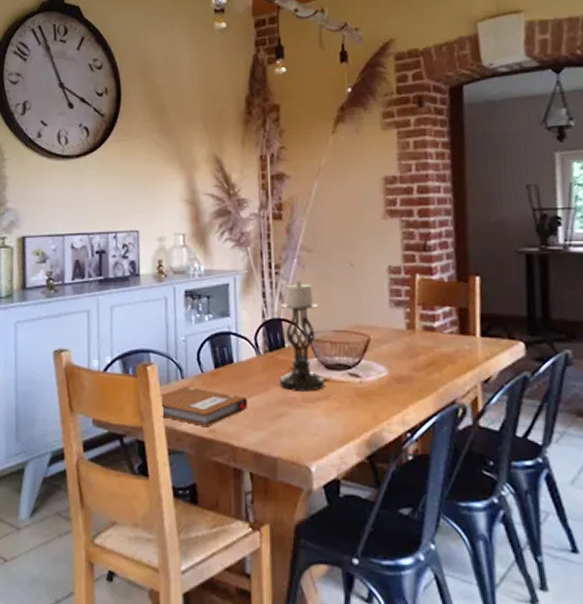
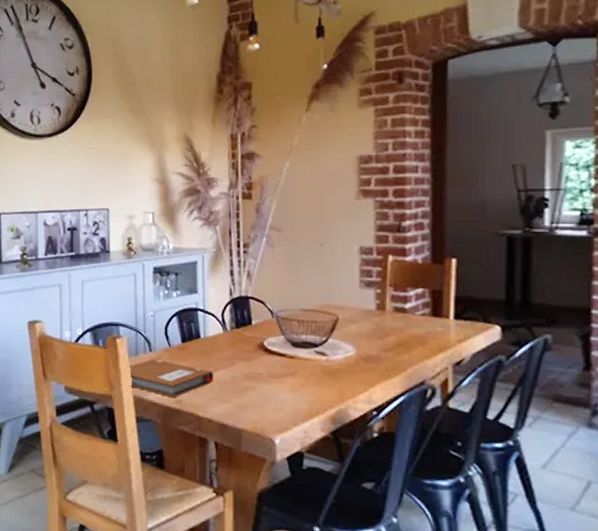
candle holder: present [279,281,325,392] -> none [245,260,291,368]

